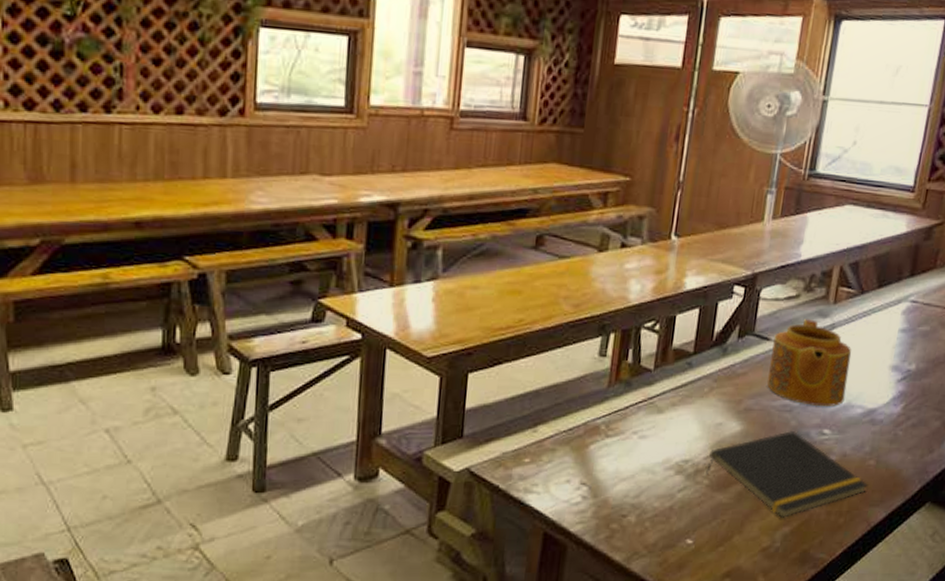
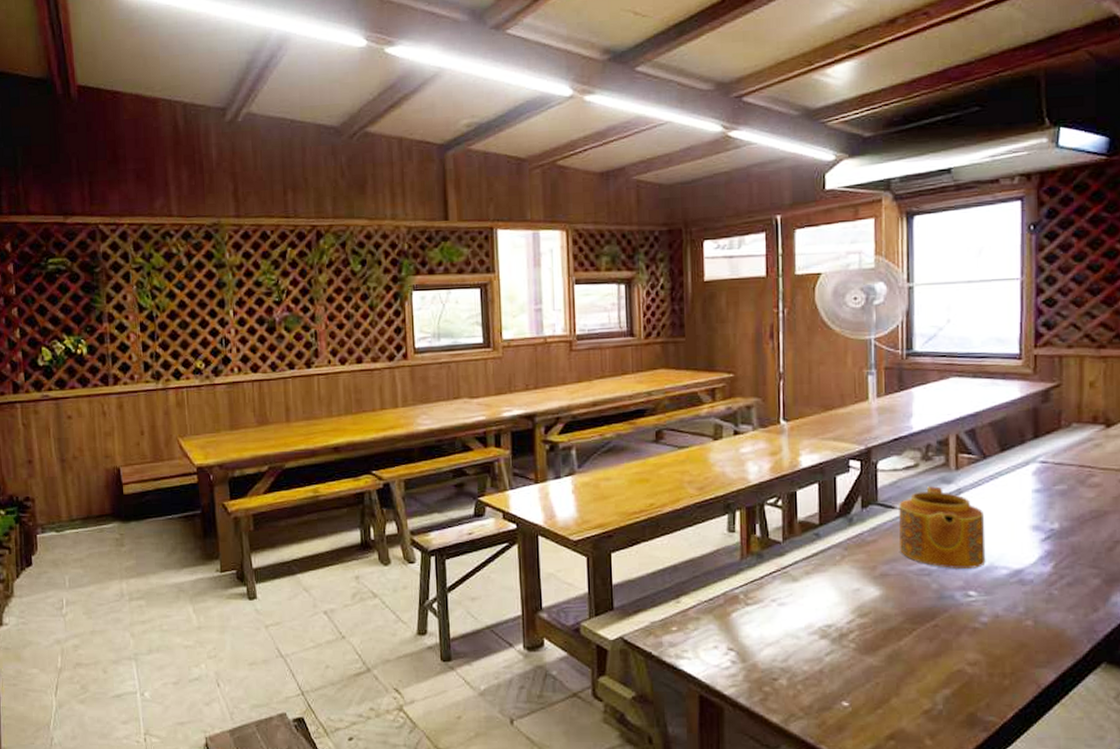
notepad: present [706,431,869,518] -> none [851,594,1030,680]

